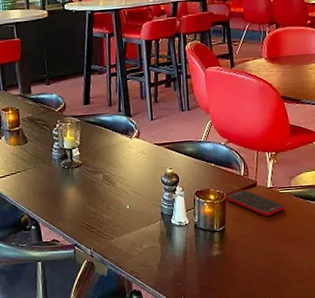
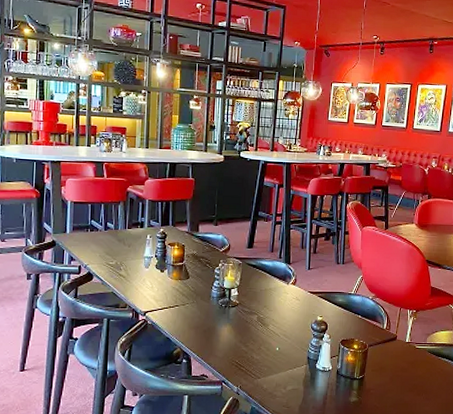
cell phone: present [224,189,285,217] -> none [367,342,419,369]

